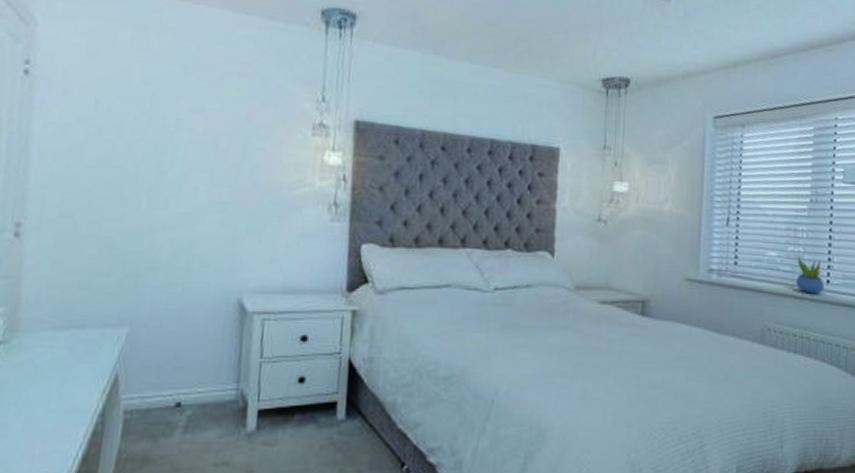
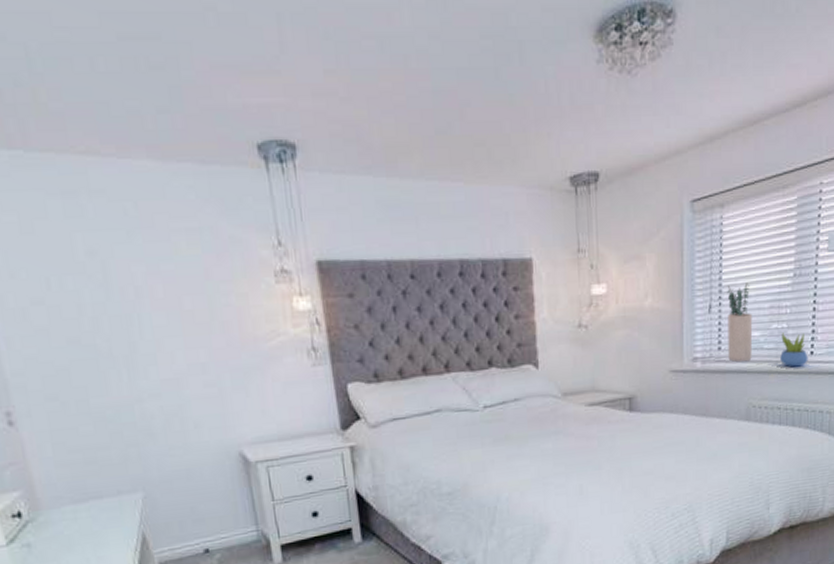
vase: none [744,201,769,281] -> present [727,282,753,363]

